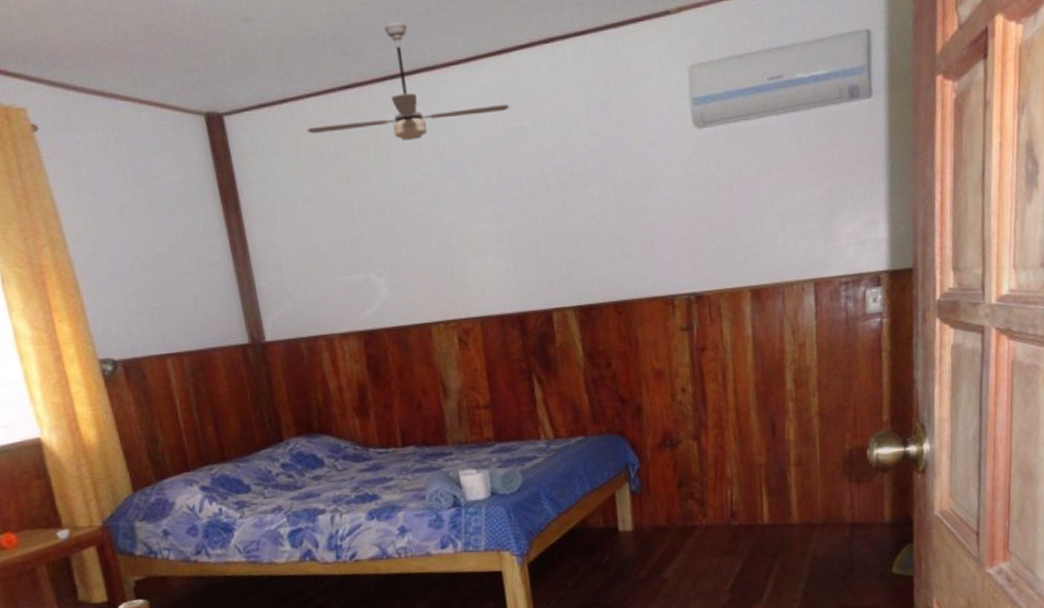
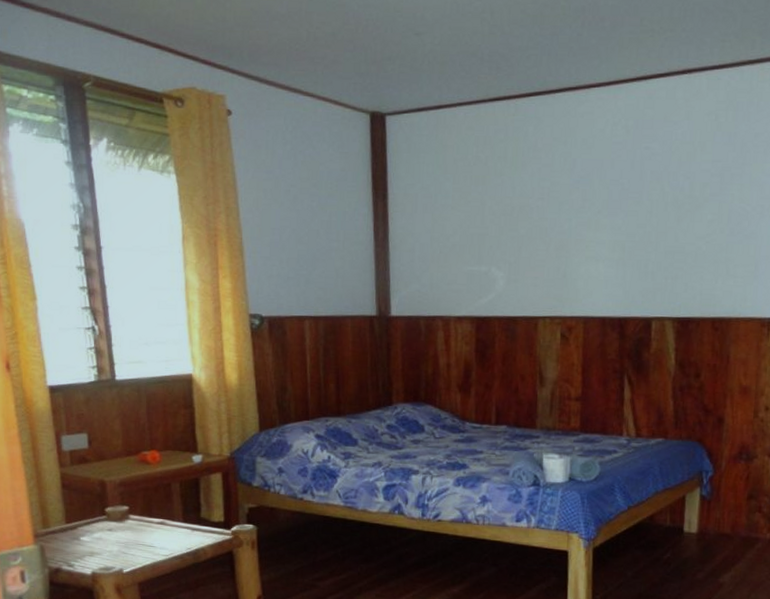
ceiling fan: present [306,21,510,141] -> none [455,44,641,151]

